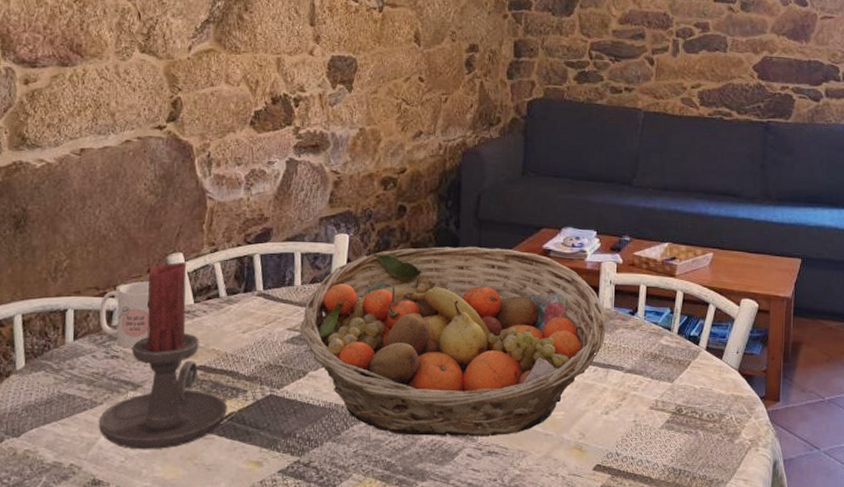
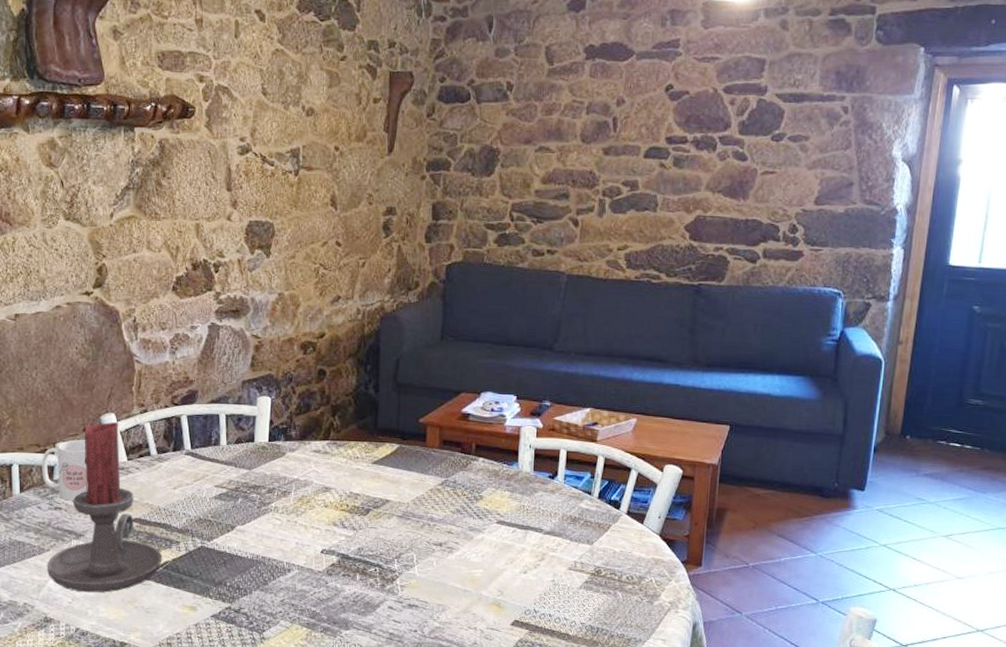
fruit basket: present [300,246,606,436] -> none [228,409,526,591]

